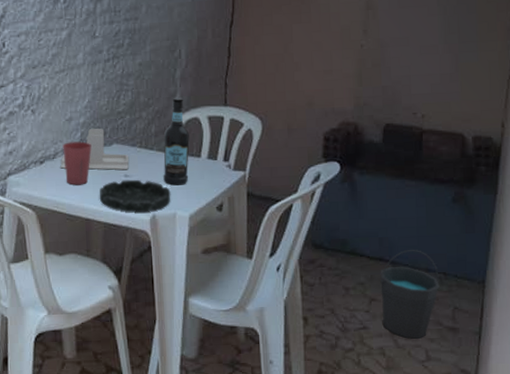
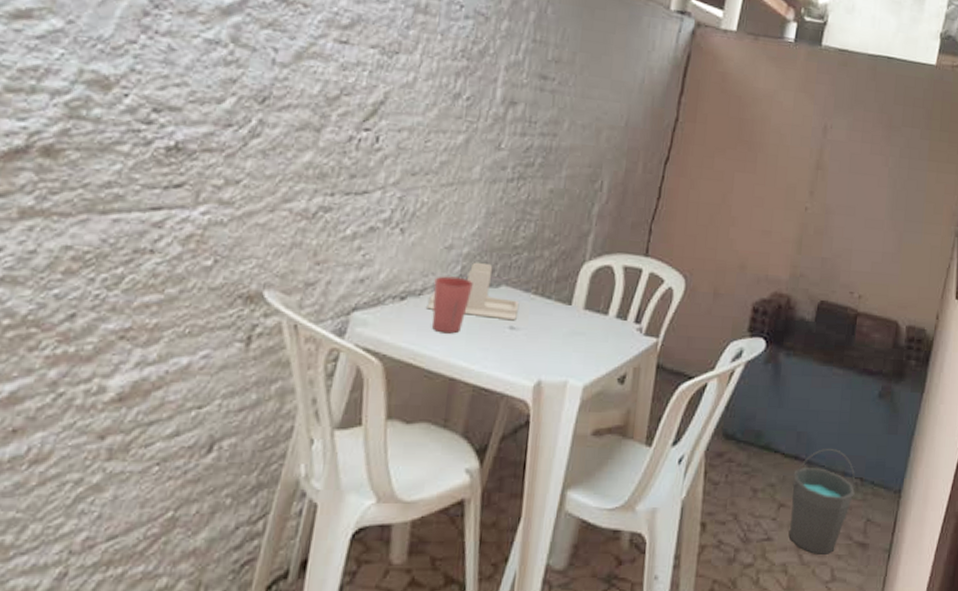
ashtray: present [99,179,171,213] -> none [472,332,565,377]
root beer: present [163,98,190,186] -> none [558,238,598,347]

